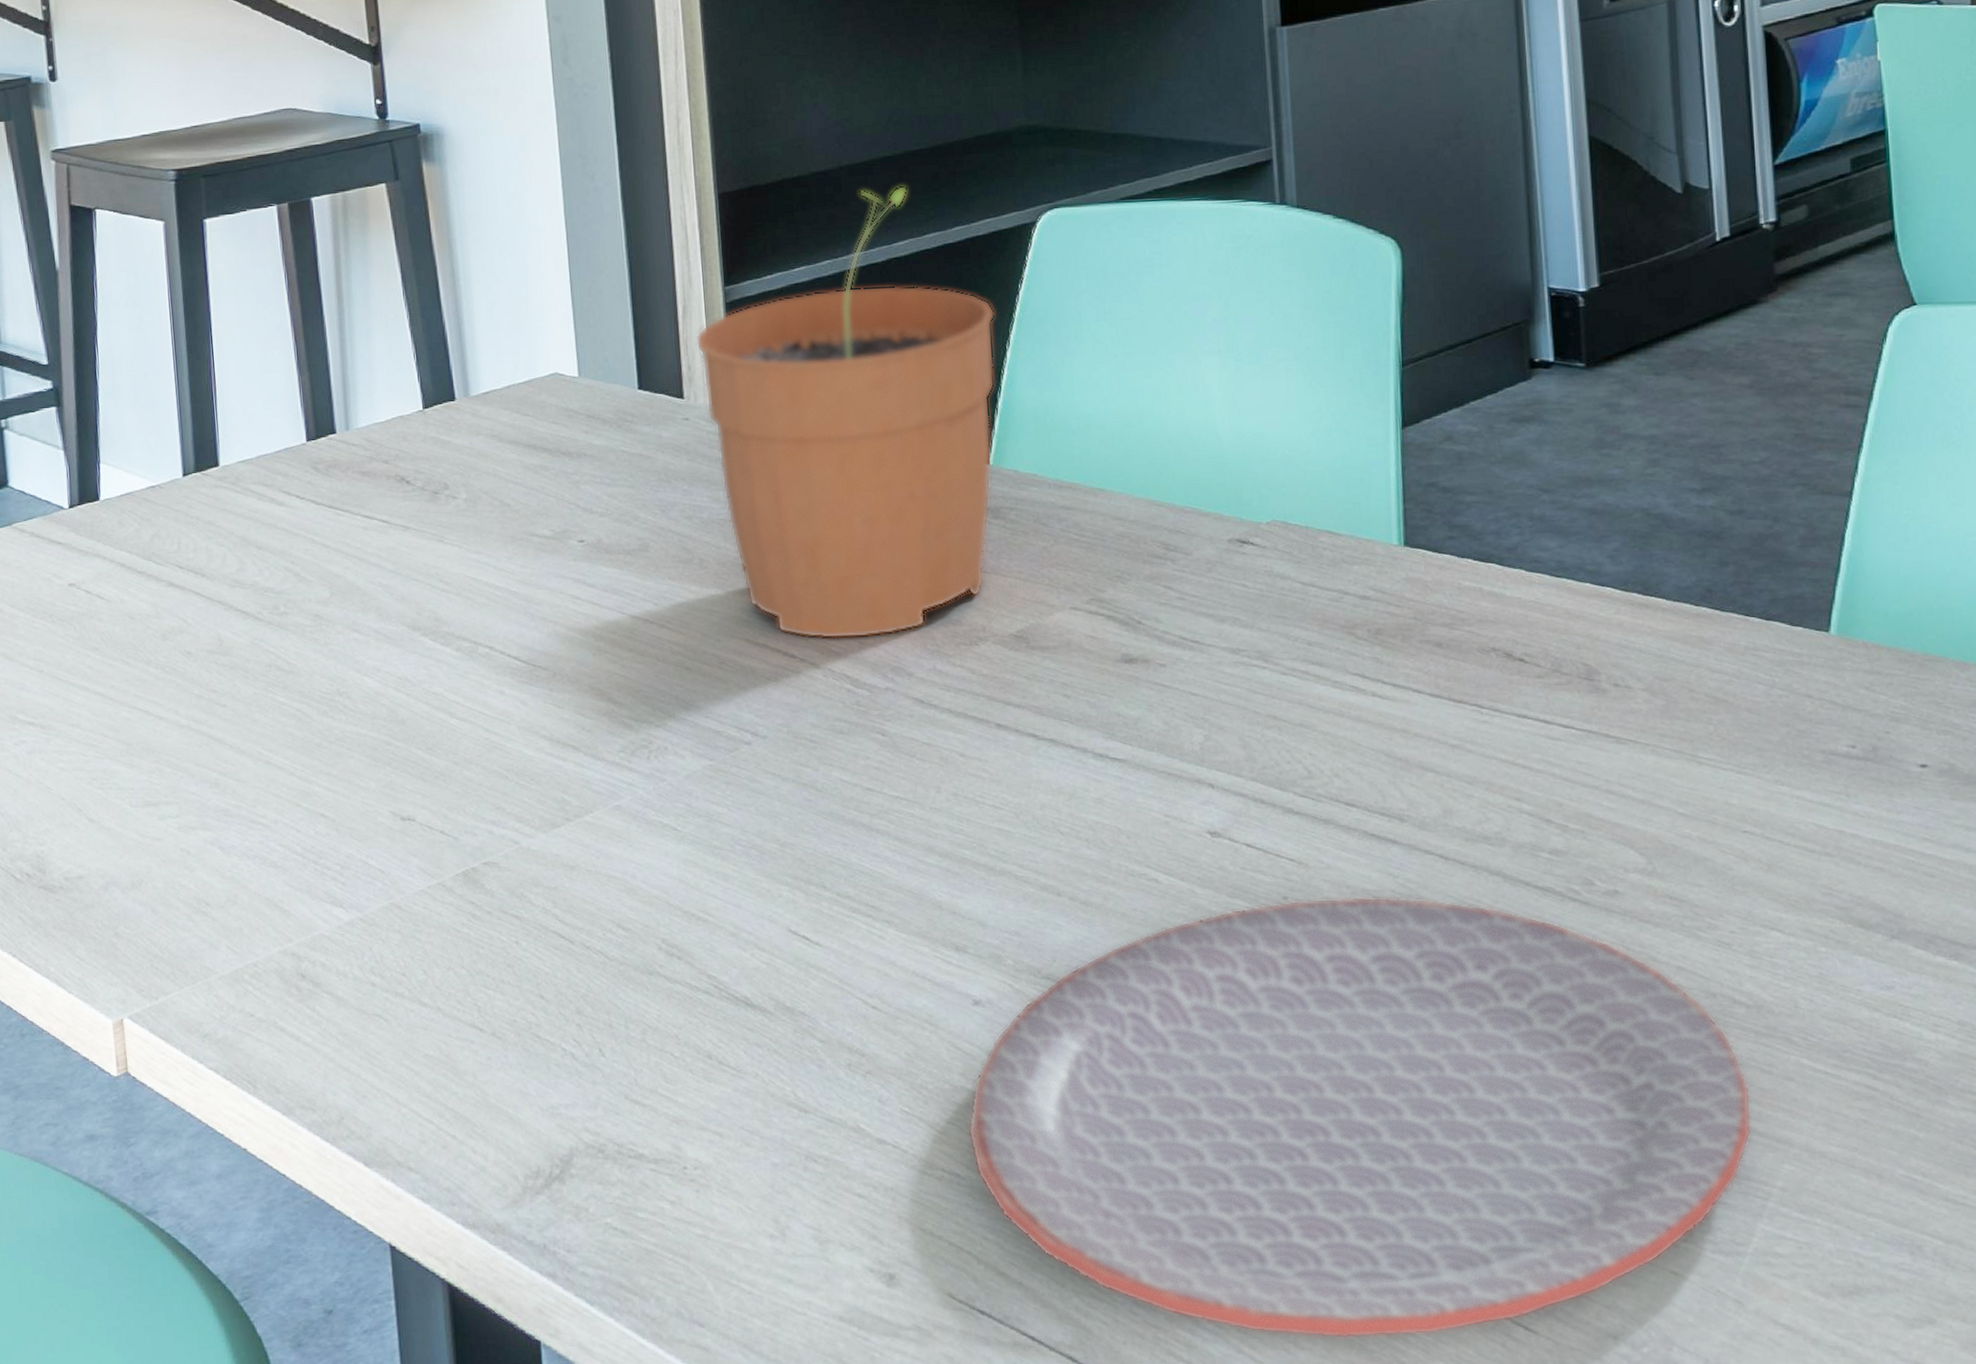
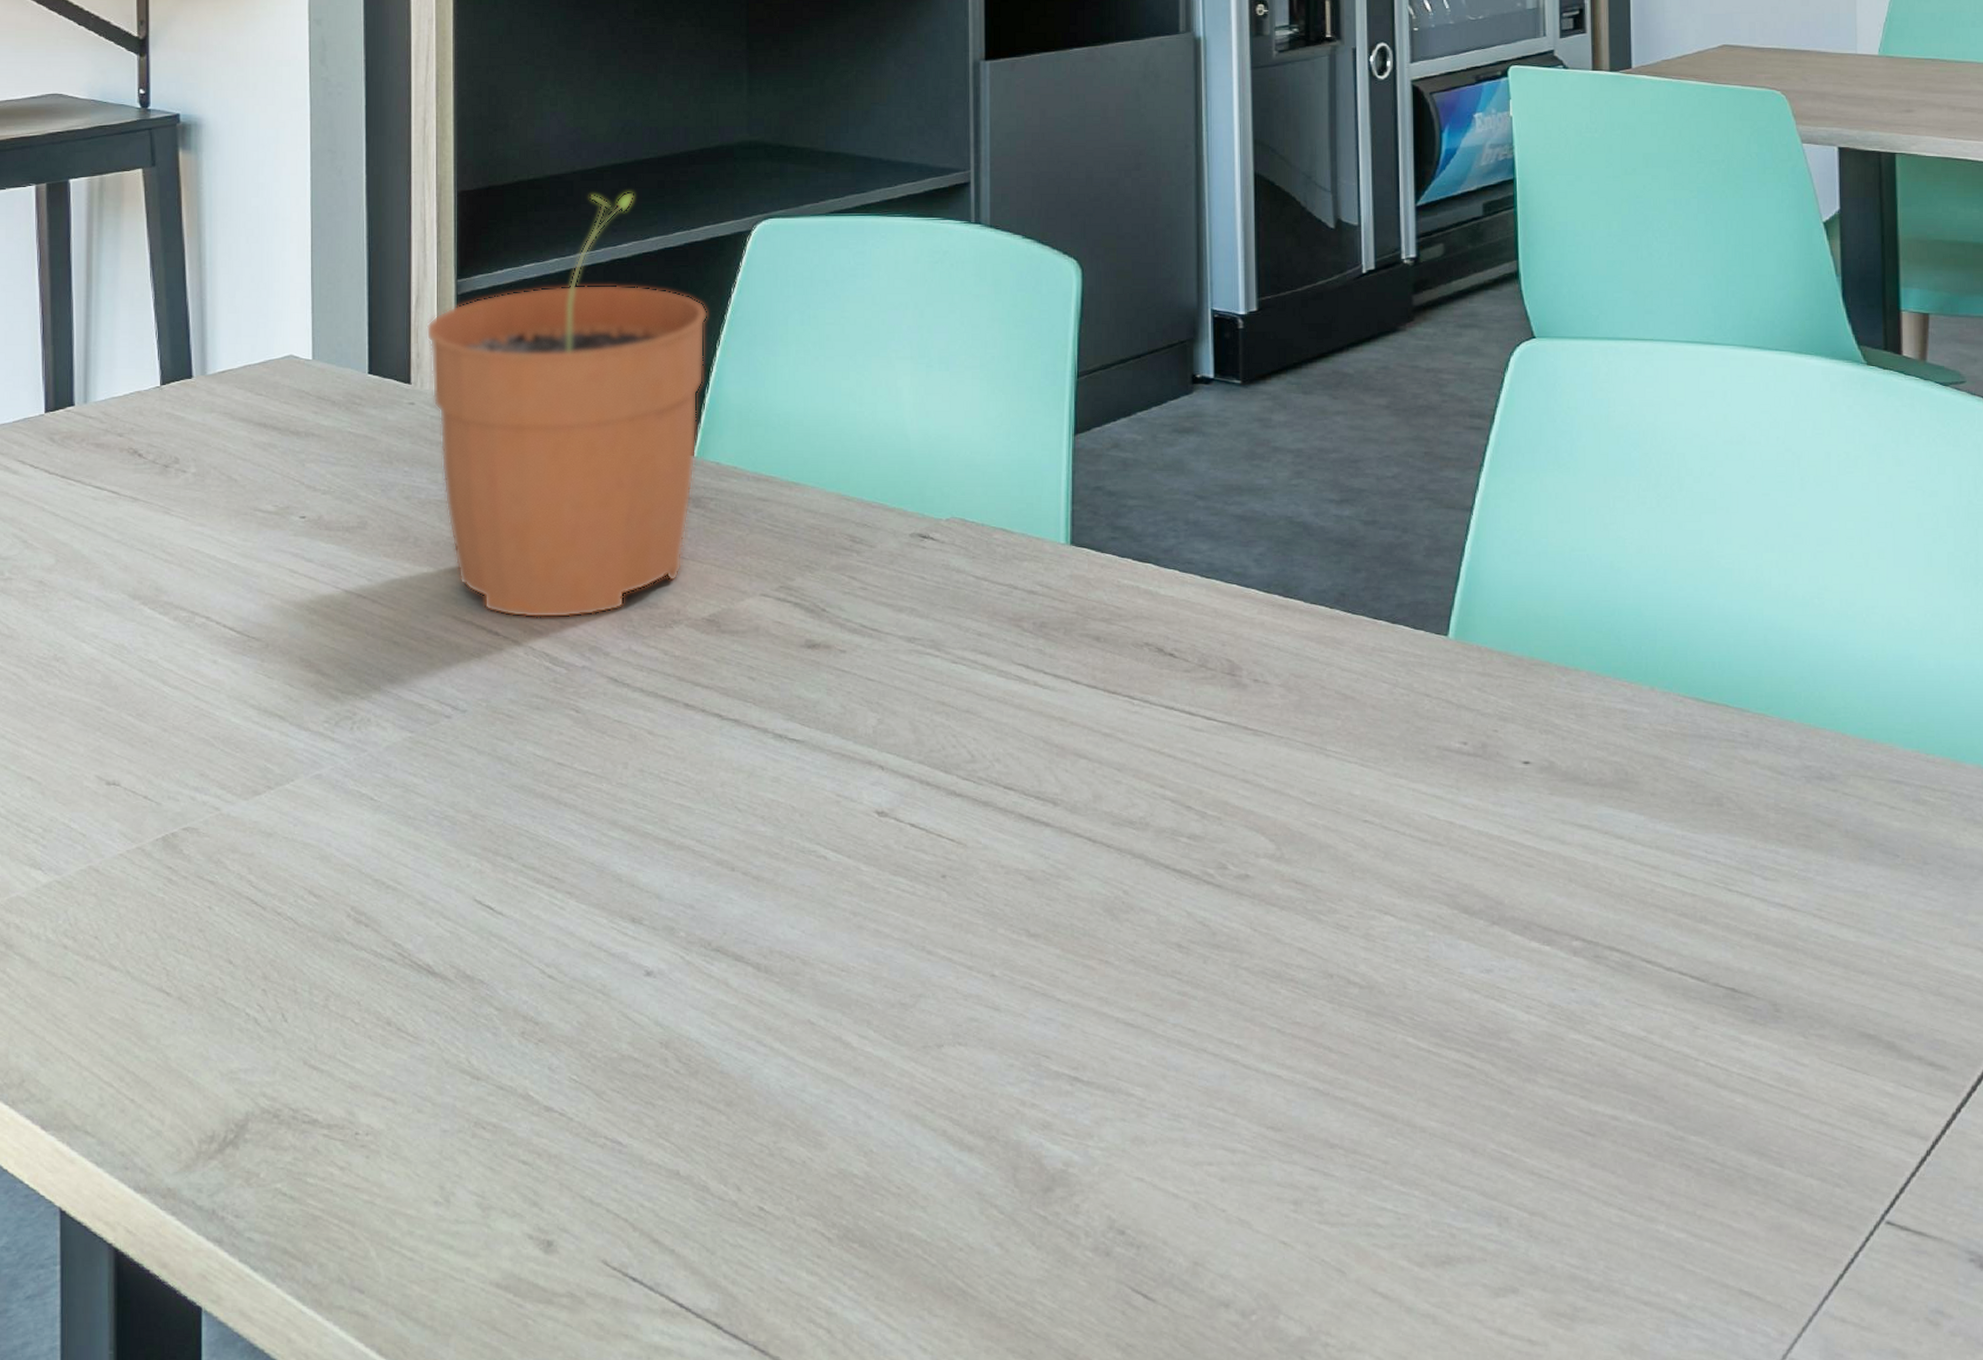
plate: present [967,896,1752,1339] -> none [632,876,1360,1307]

